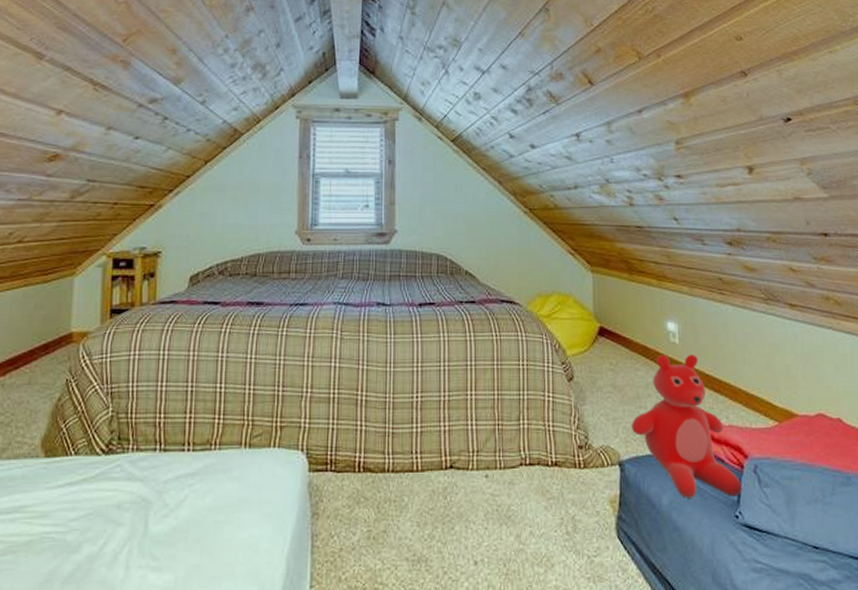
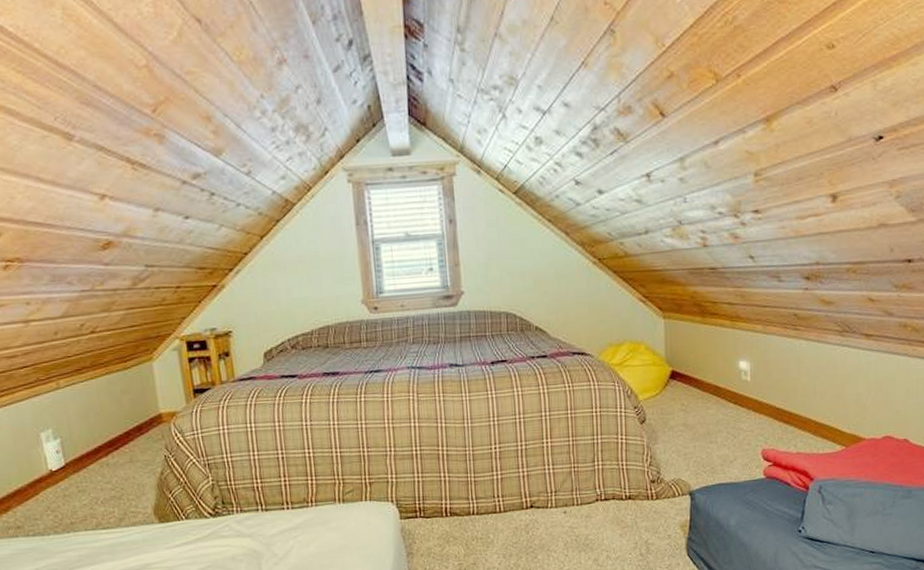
teddy bear: present [632,355,743,498] -> none [702,390,807,519]

